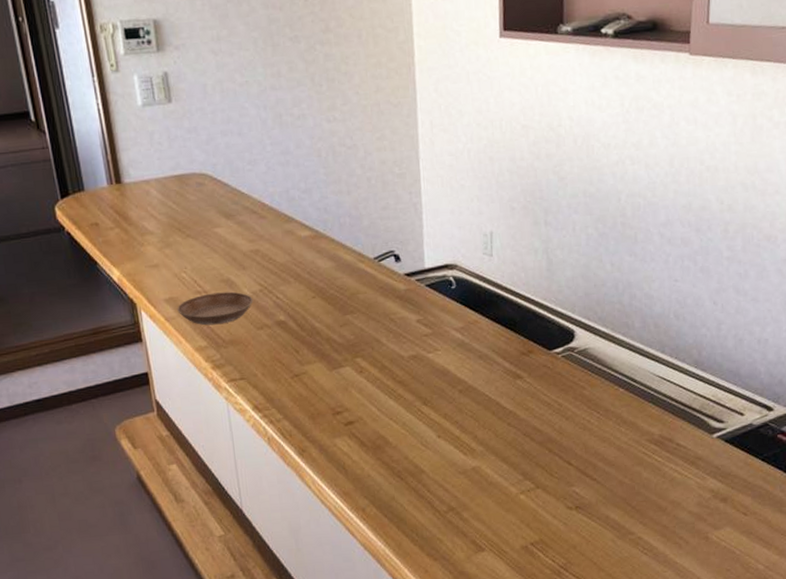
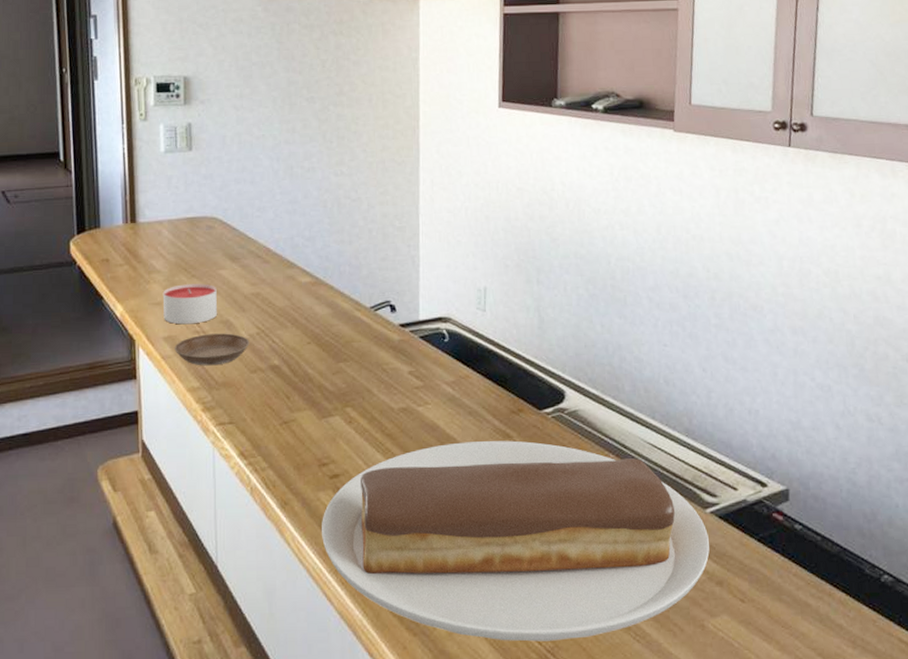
candle: none [158,243,218,286] -> present [162,284,218,325]
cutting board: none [340,381,715,561] -> present [322,440,710,642]

